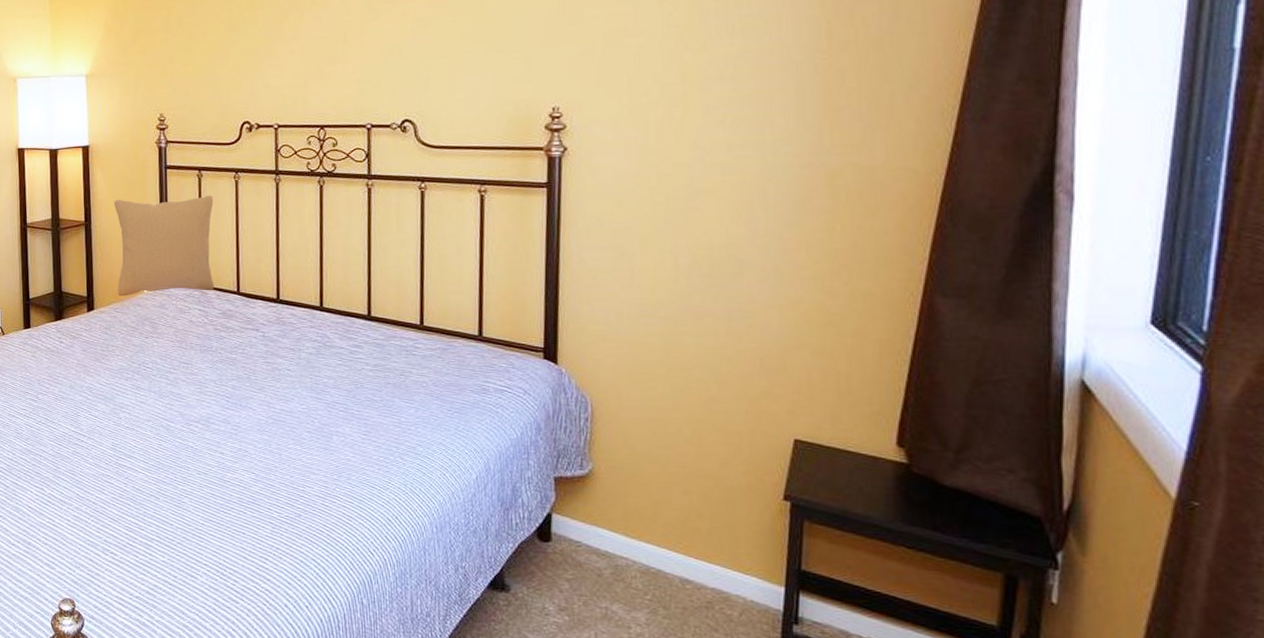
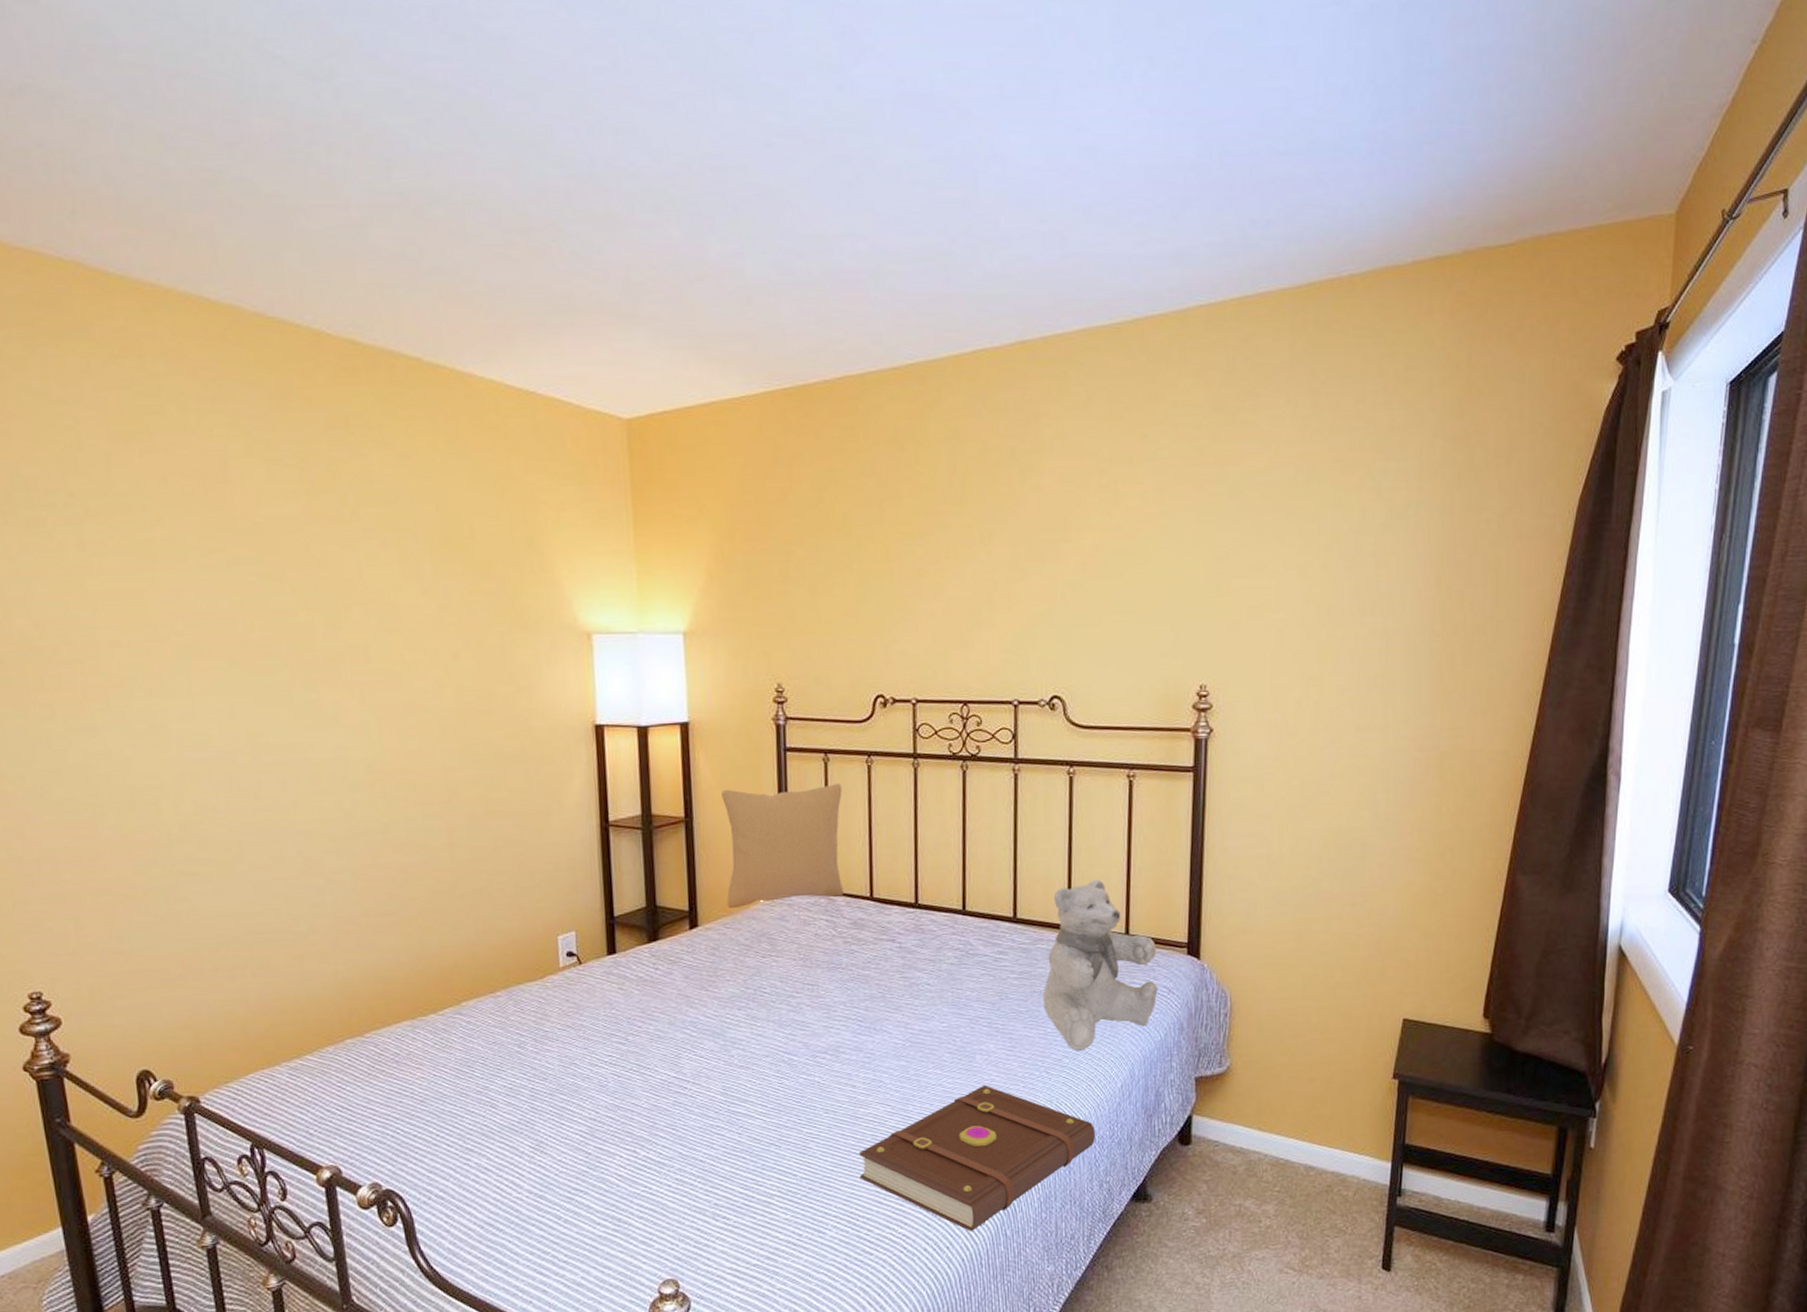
book: none [226,463,450,595] -> present [858,1084,1095,1231]
teddy bear: none [396,284,513,440] -> present [1042,879,1158,1050]

